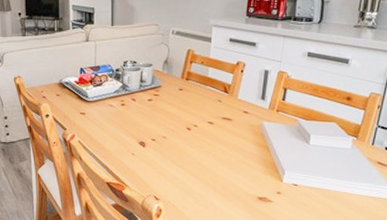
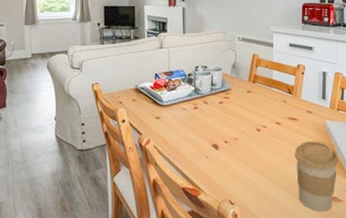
coffee cup: none [226,142,273,211] -> present [294,141,339,212]

